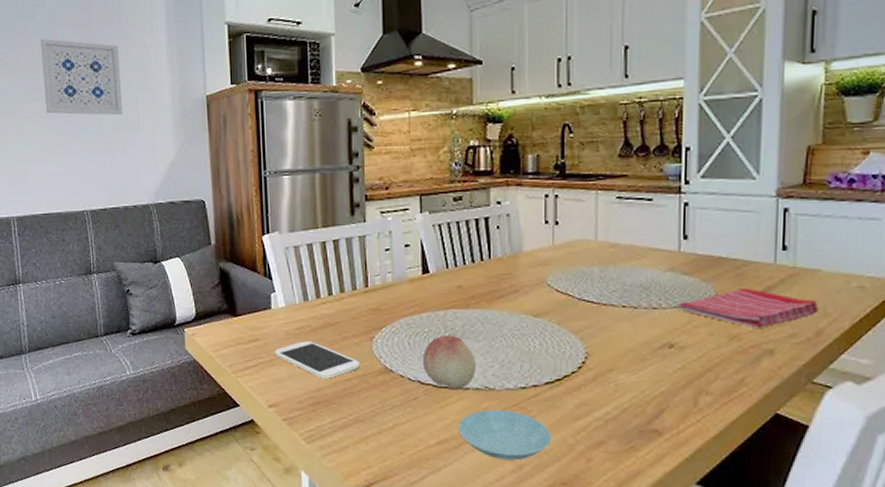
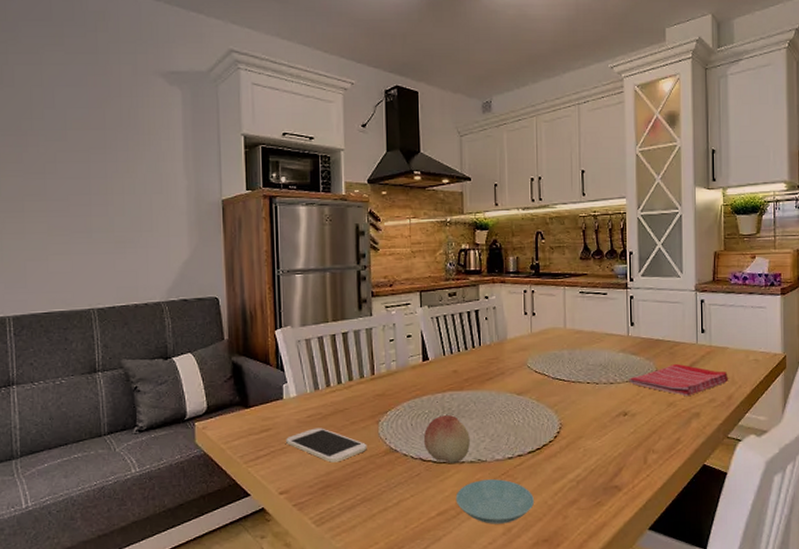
wall art: present [41,39,123,116] -> none [49,140,136,216]

